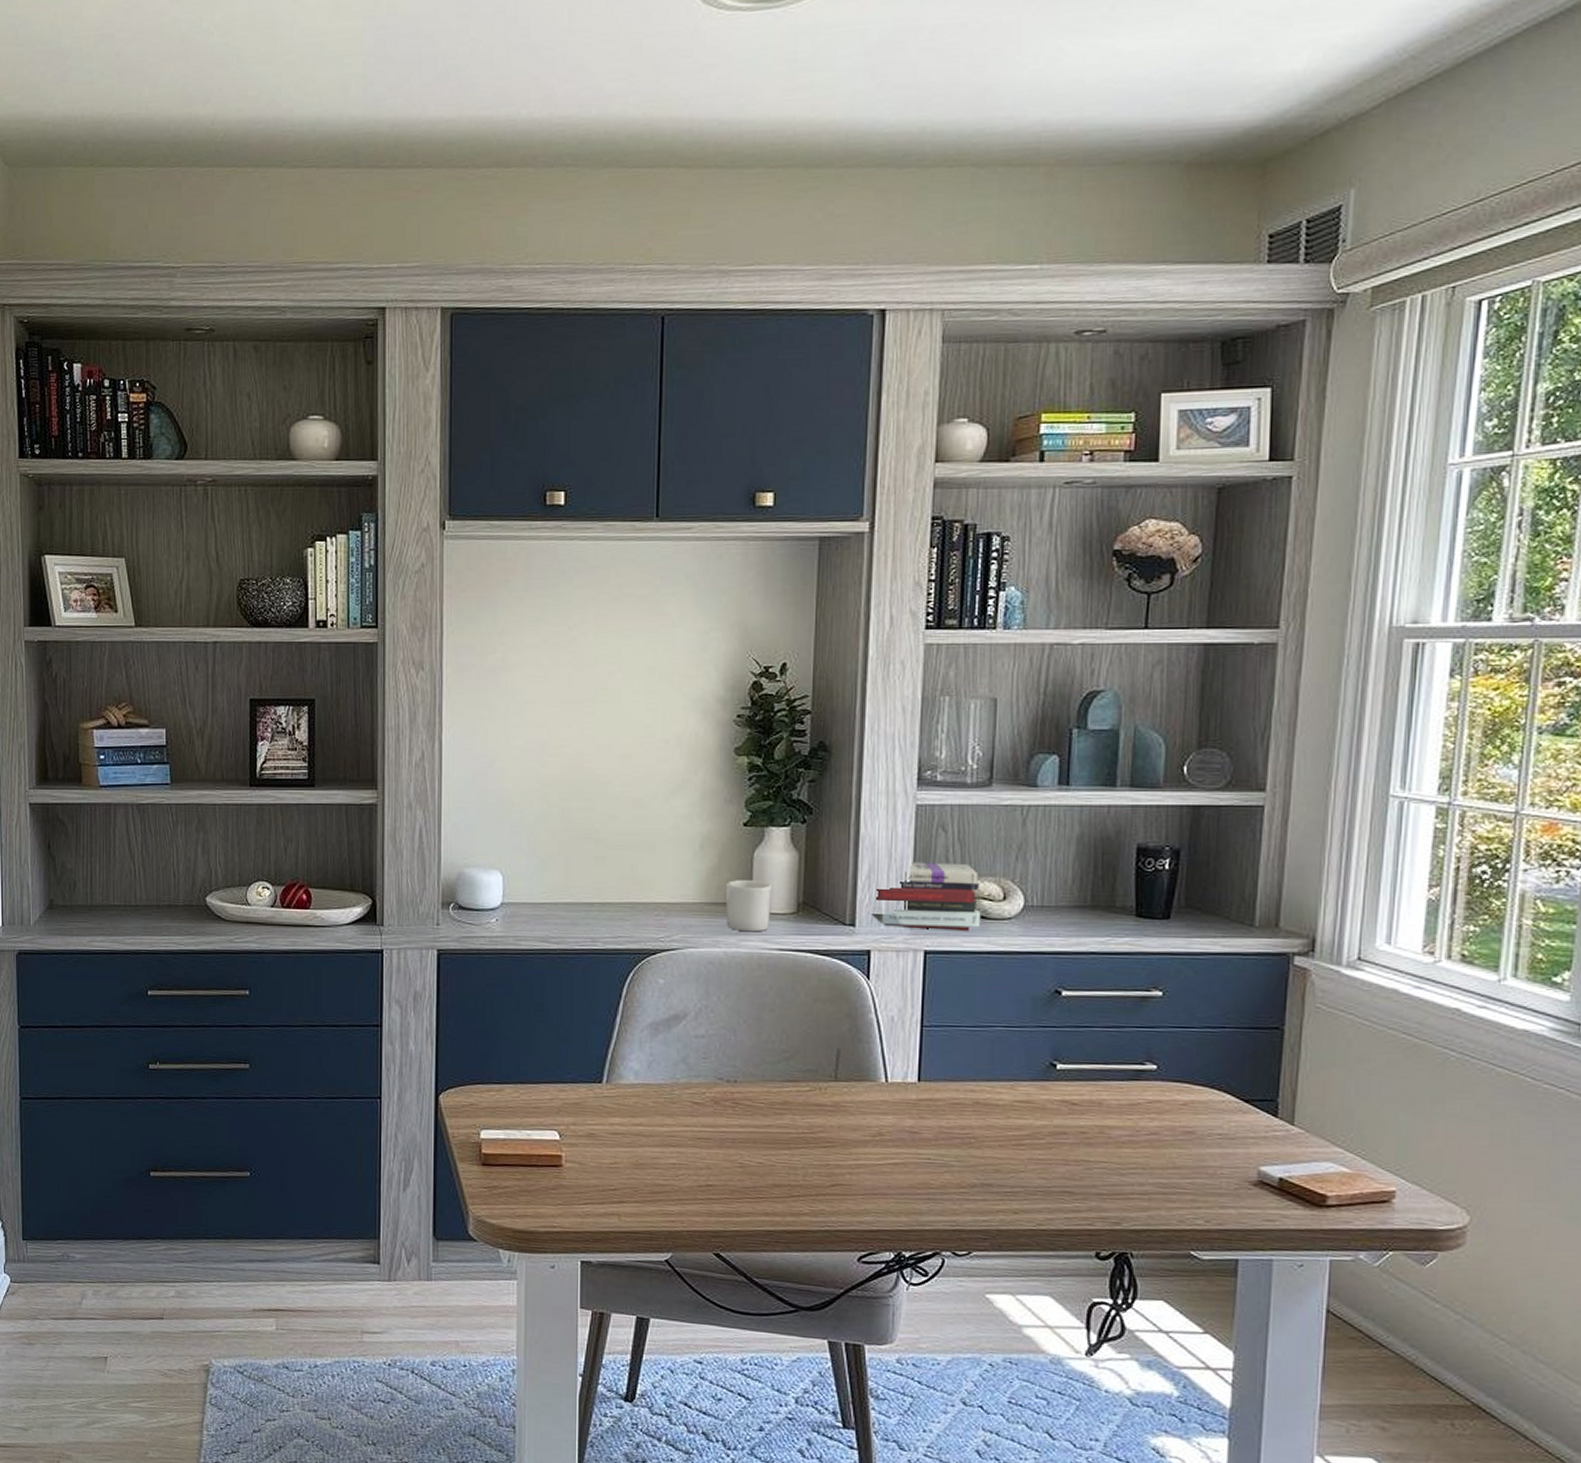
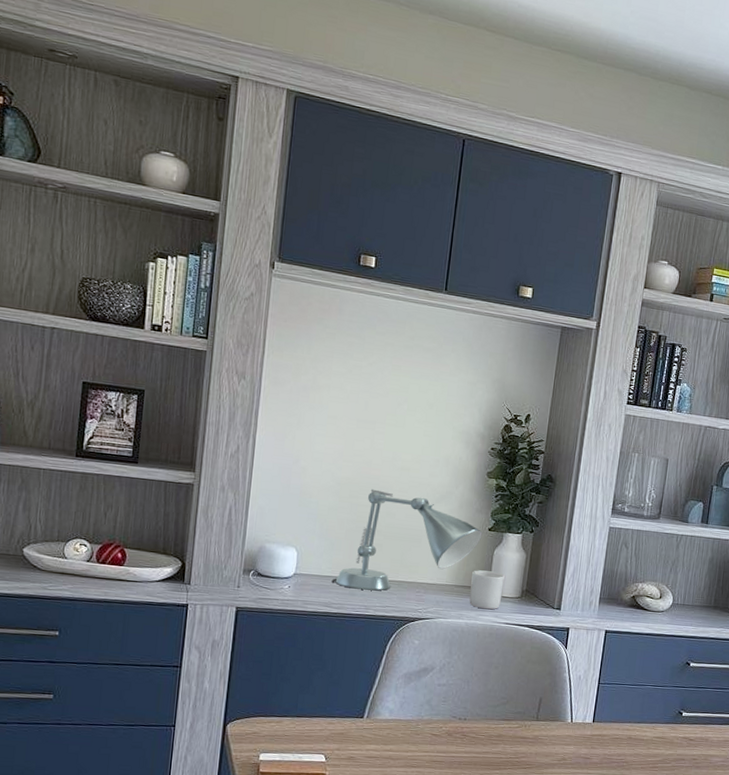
desk lamp: none [547,787,736,918] -> present [331,489,483,591]
books: present [871,862,981,932] -> none [572,567,646,619]

